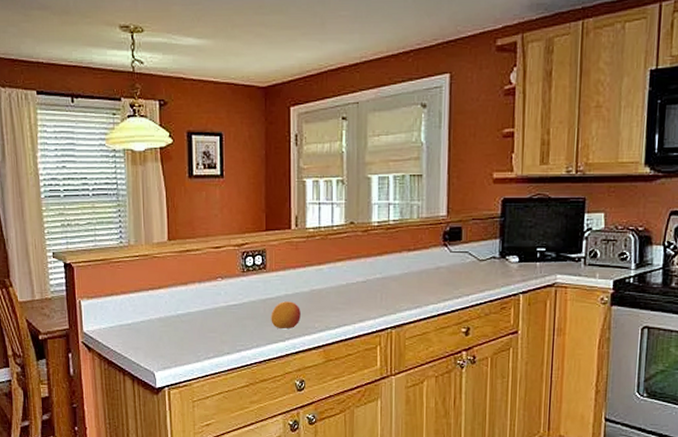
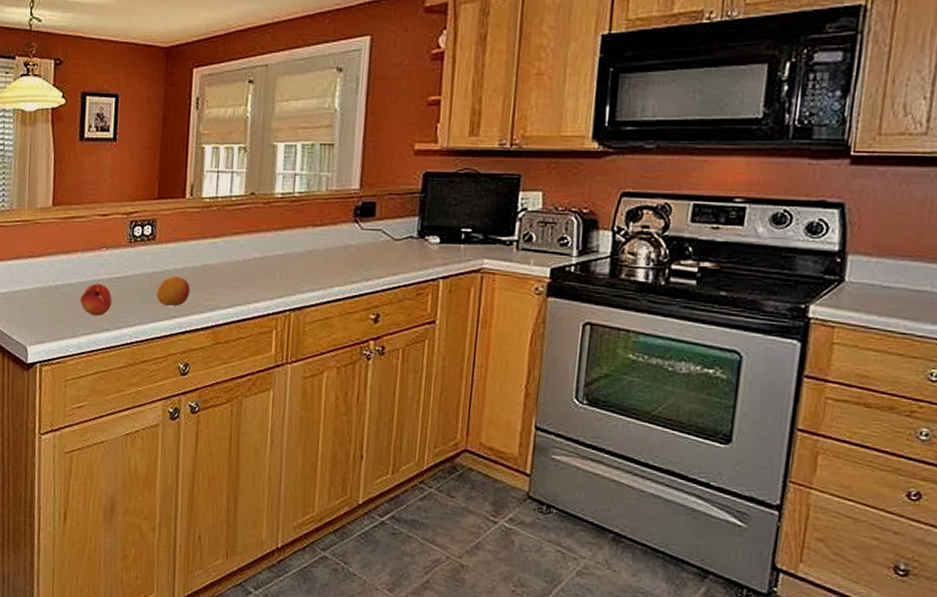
fruit: none [200,311,231,341] -> present [79,283,112,316]

